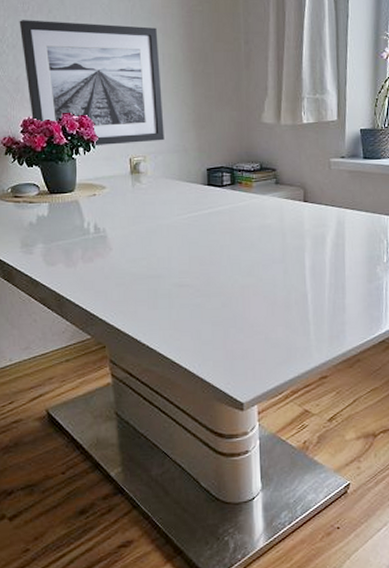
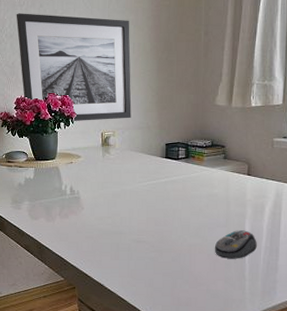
computer mouse: none [271,265,320,300] -> present [214,230,257,259]

